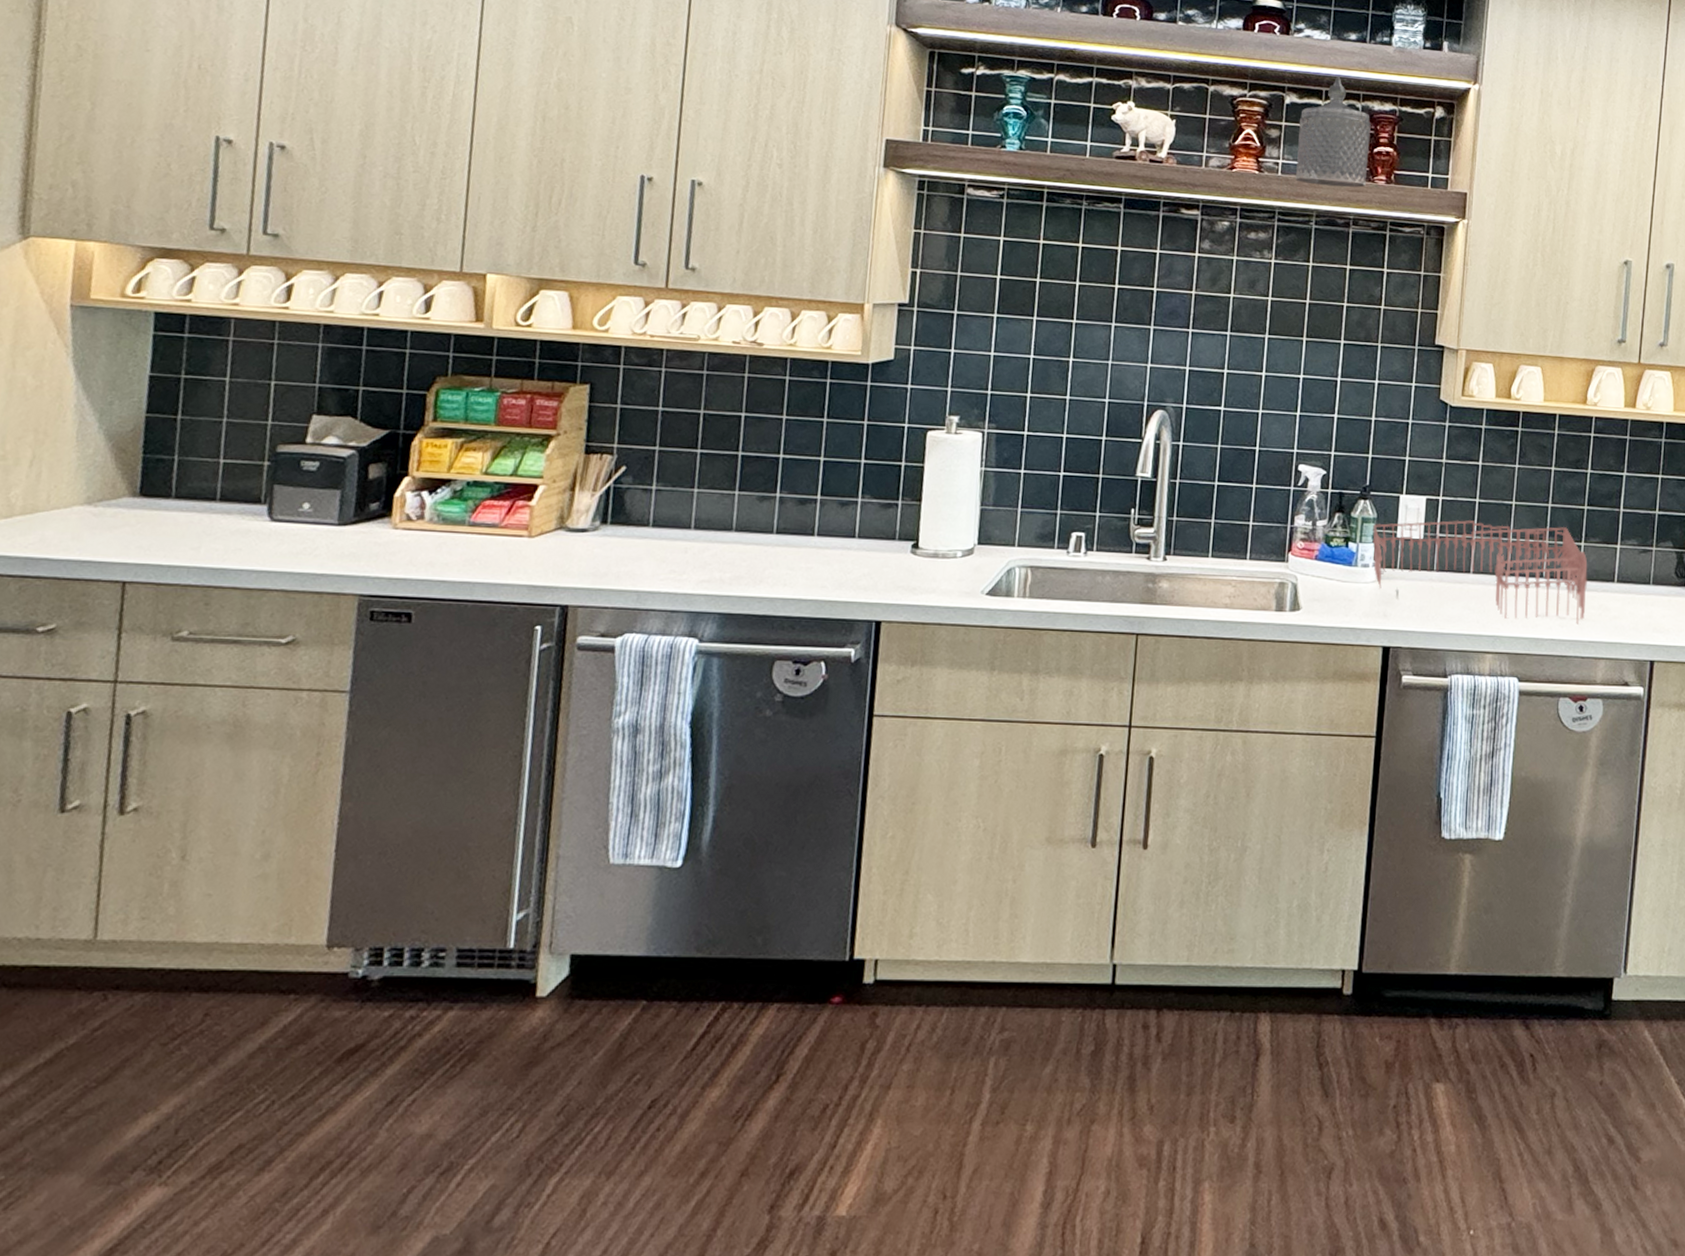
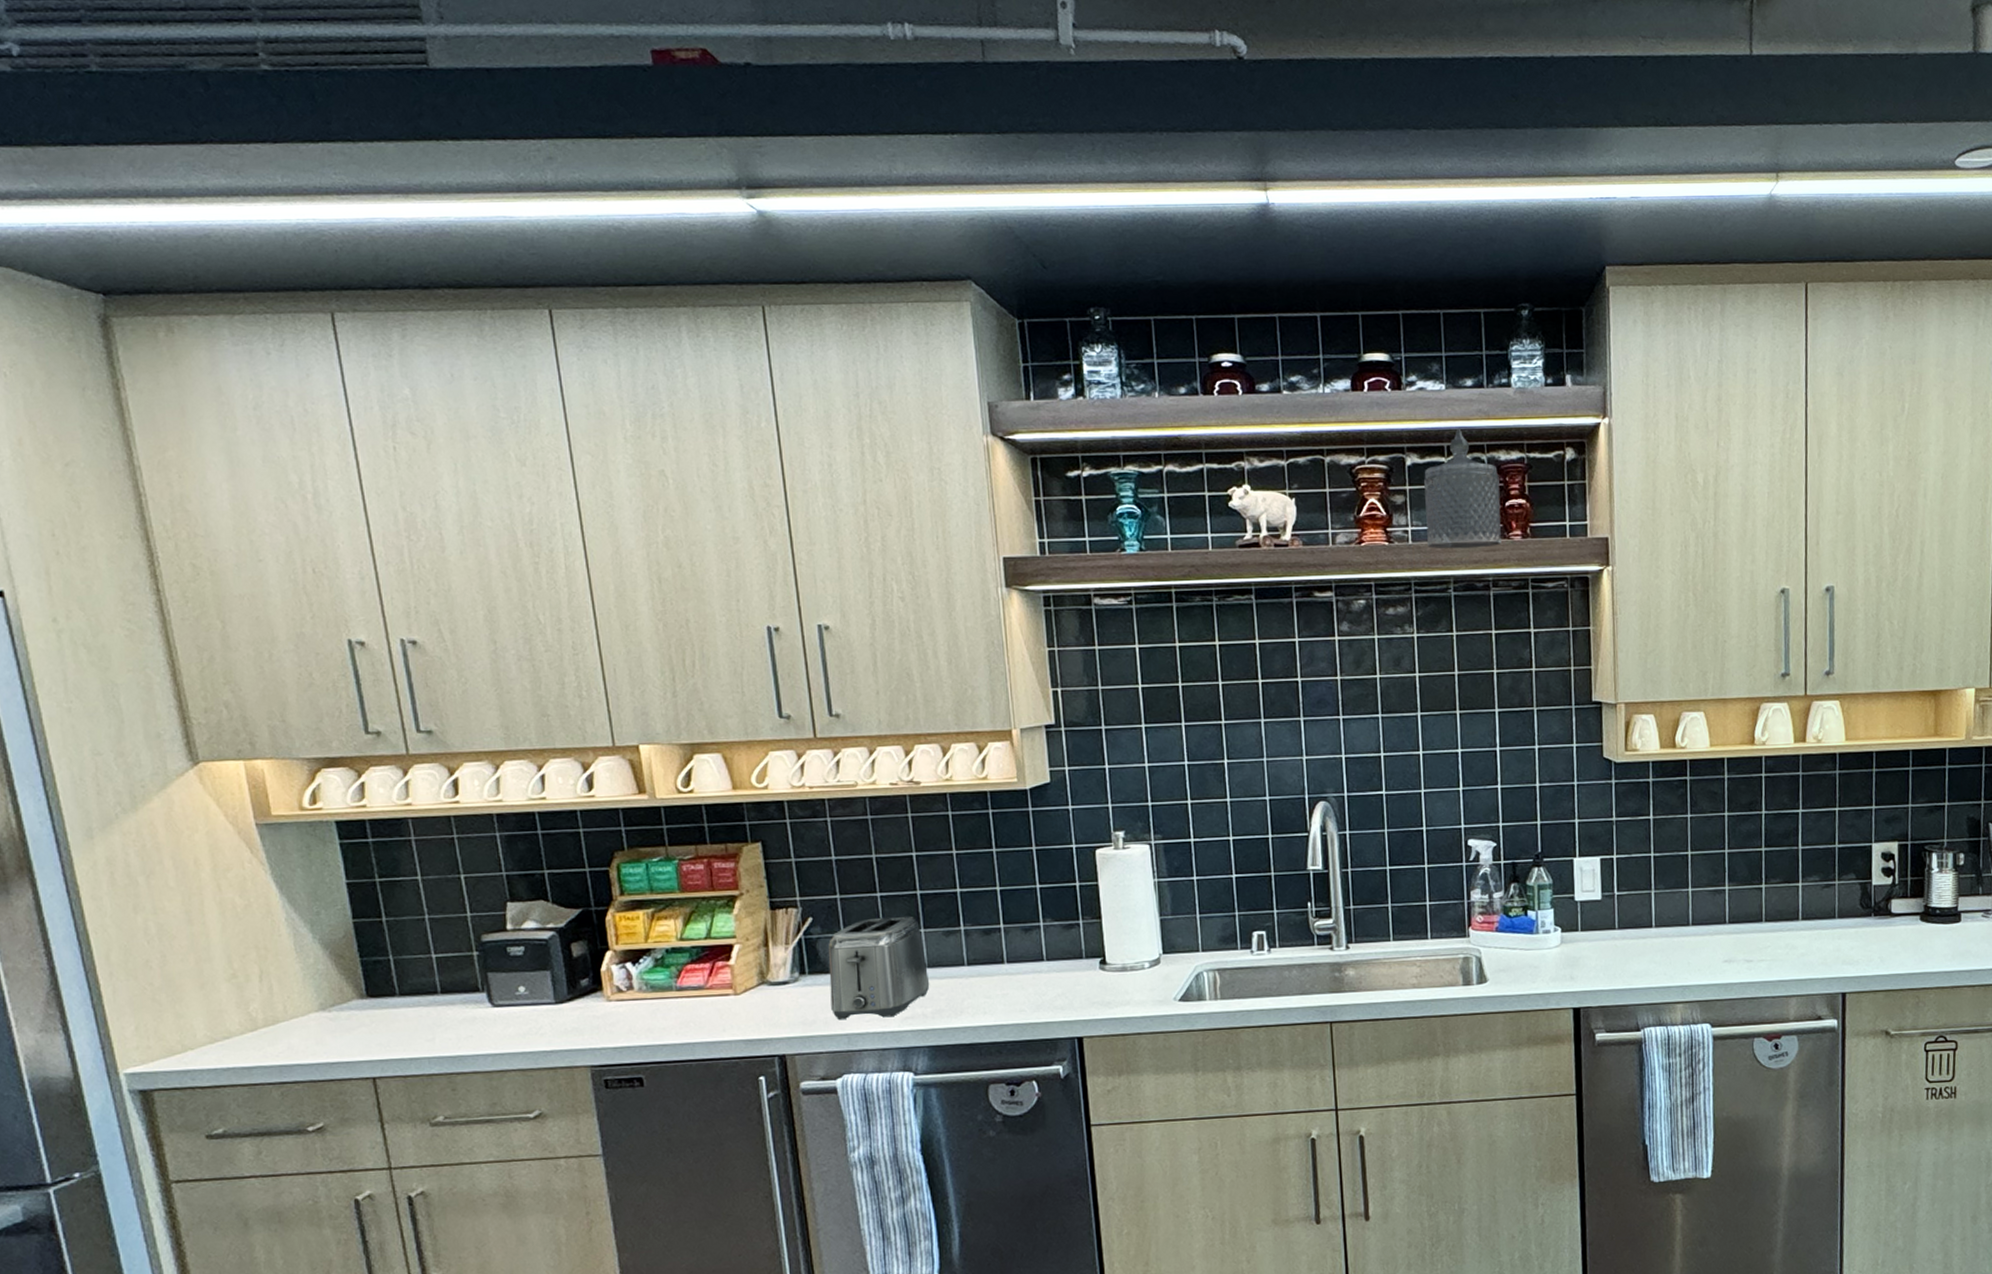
toaster: none [626,474,735,577] -> present [828,916,930,1019]
dish rack: present [1372,520,1588,625] -> none [1550,871,1772,968]

